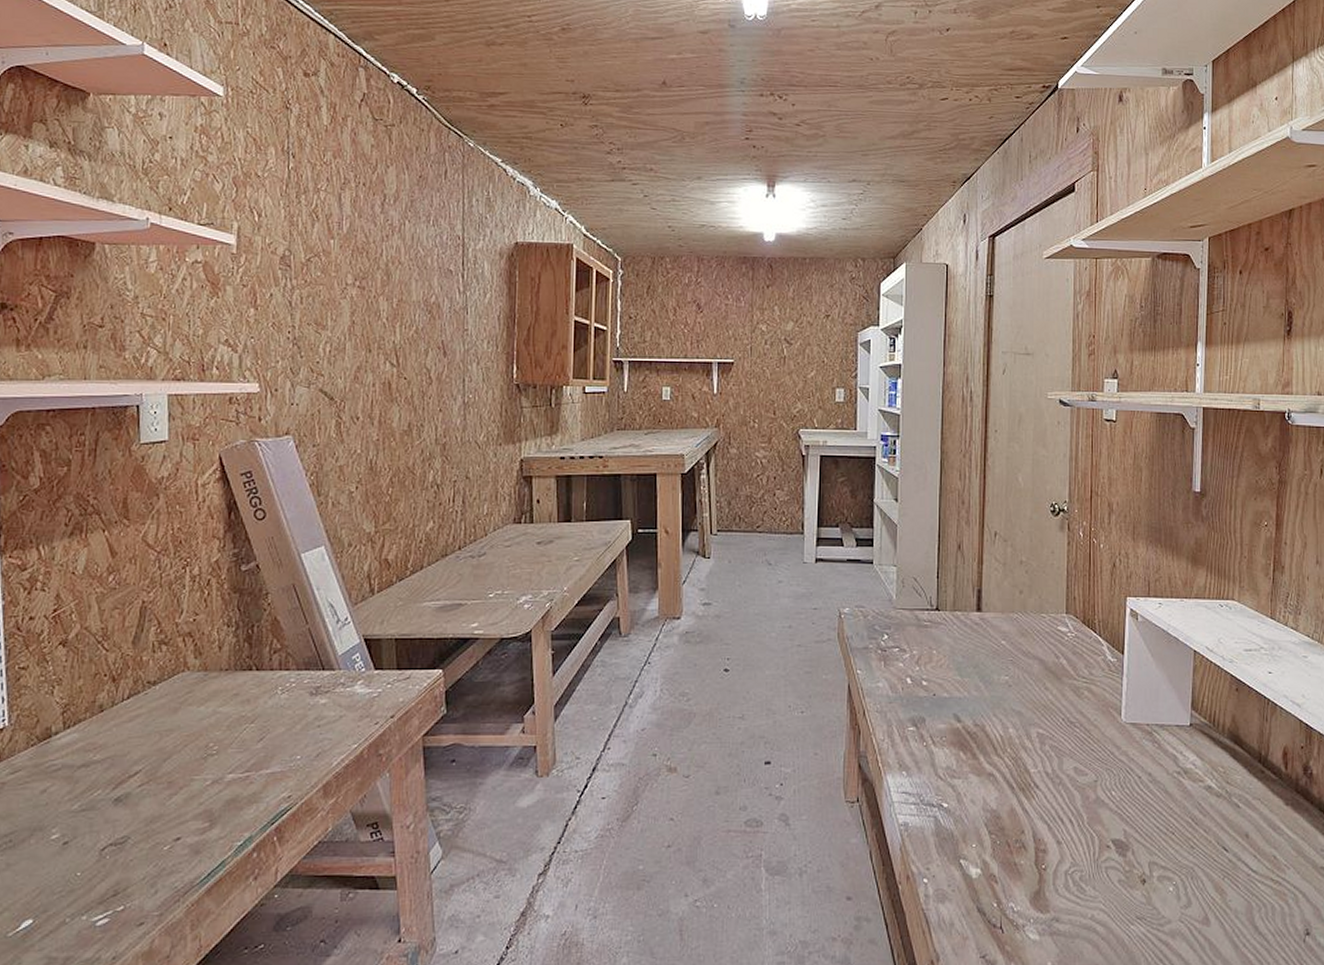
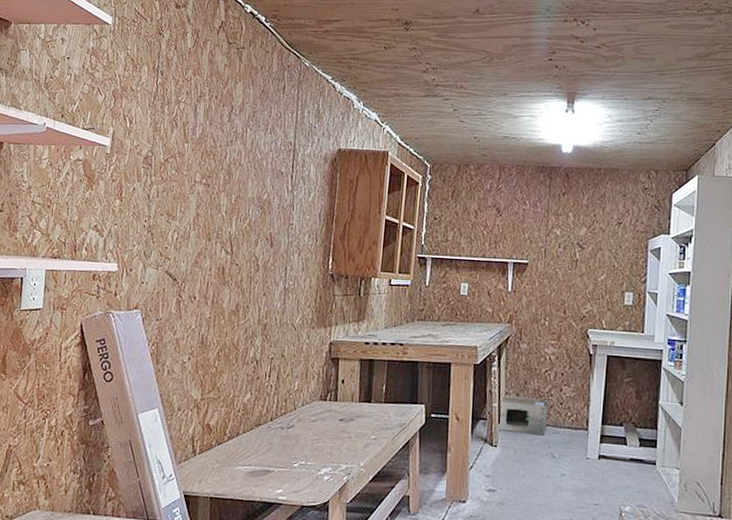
cardboard box: none [709,504,762,543] -> present [496,395,549,436]

